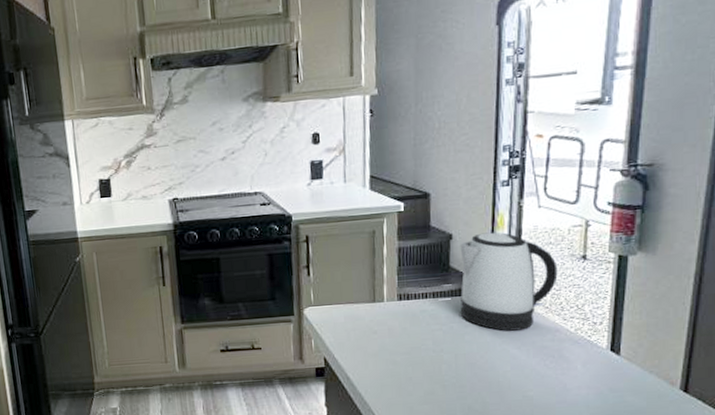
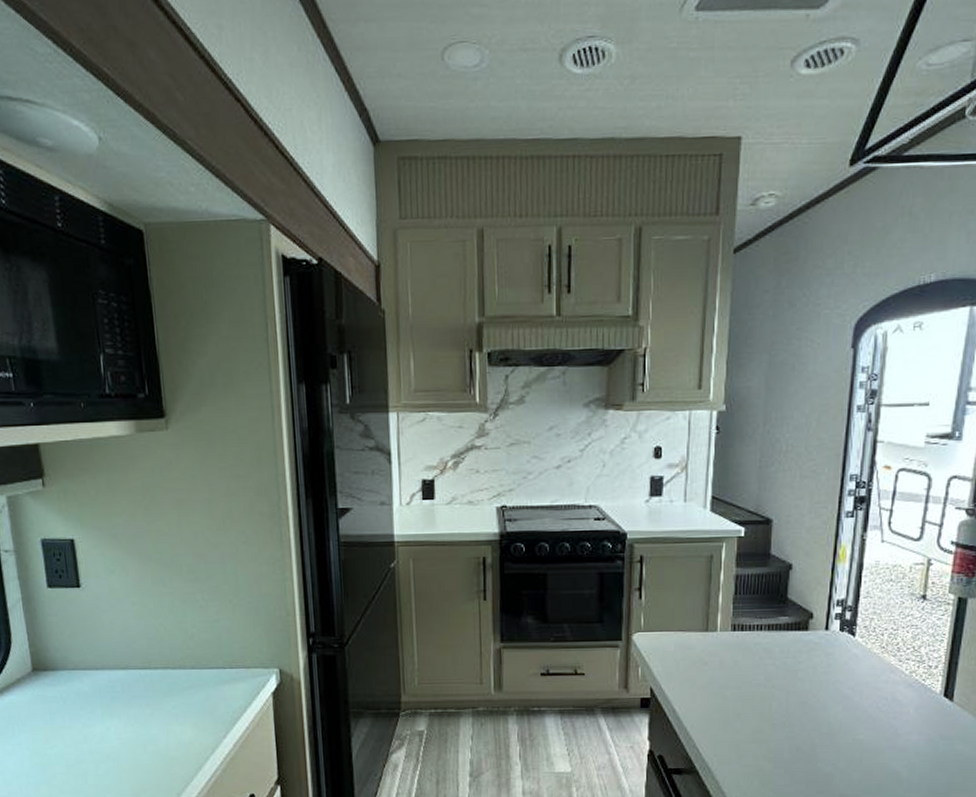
kettle: present [460,232,558,331] -> none [794,565,897,670]

